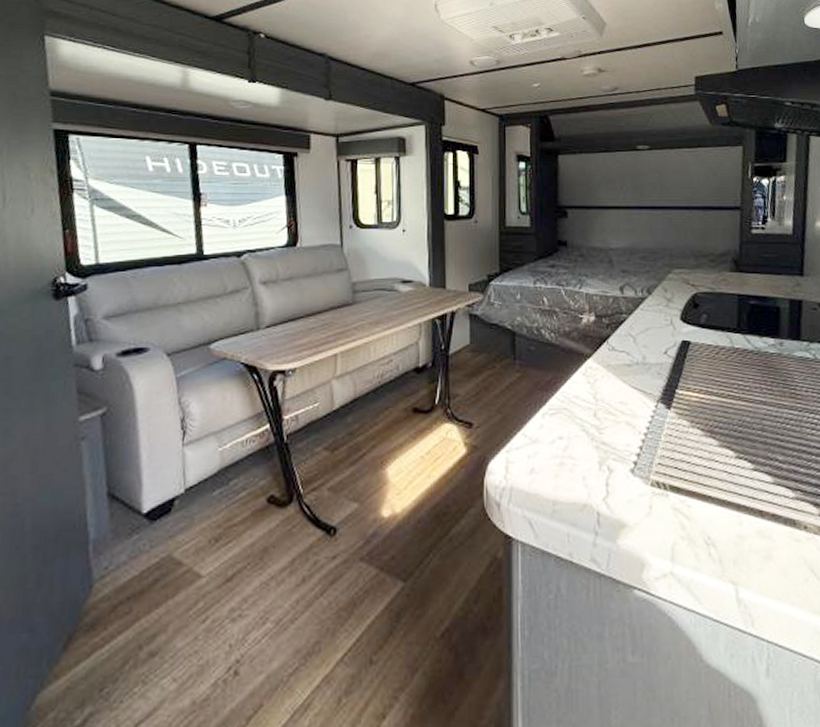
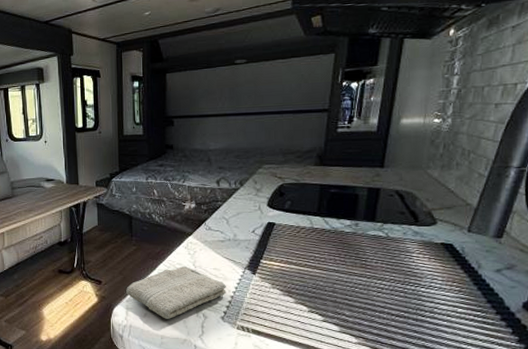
washcloth: none [506,400,636,476] -> present [126,266,226,319]

